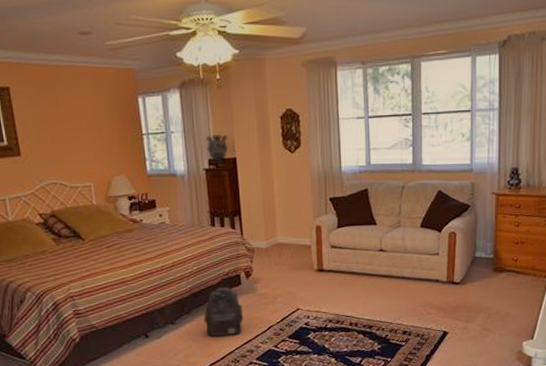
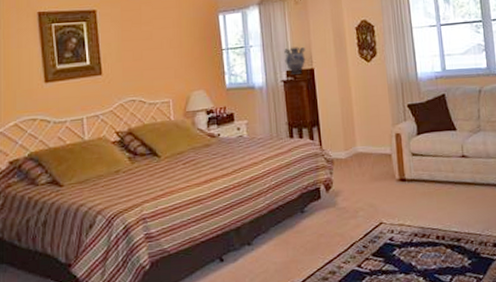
backpack: present [203,287,244,337] -> none [282,202,325,258]

